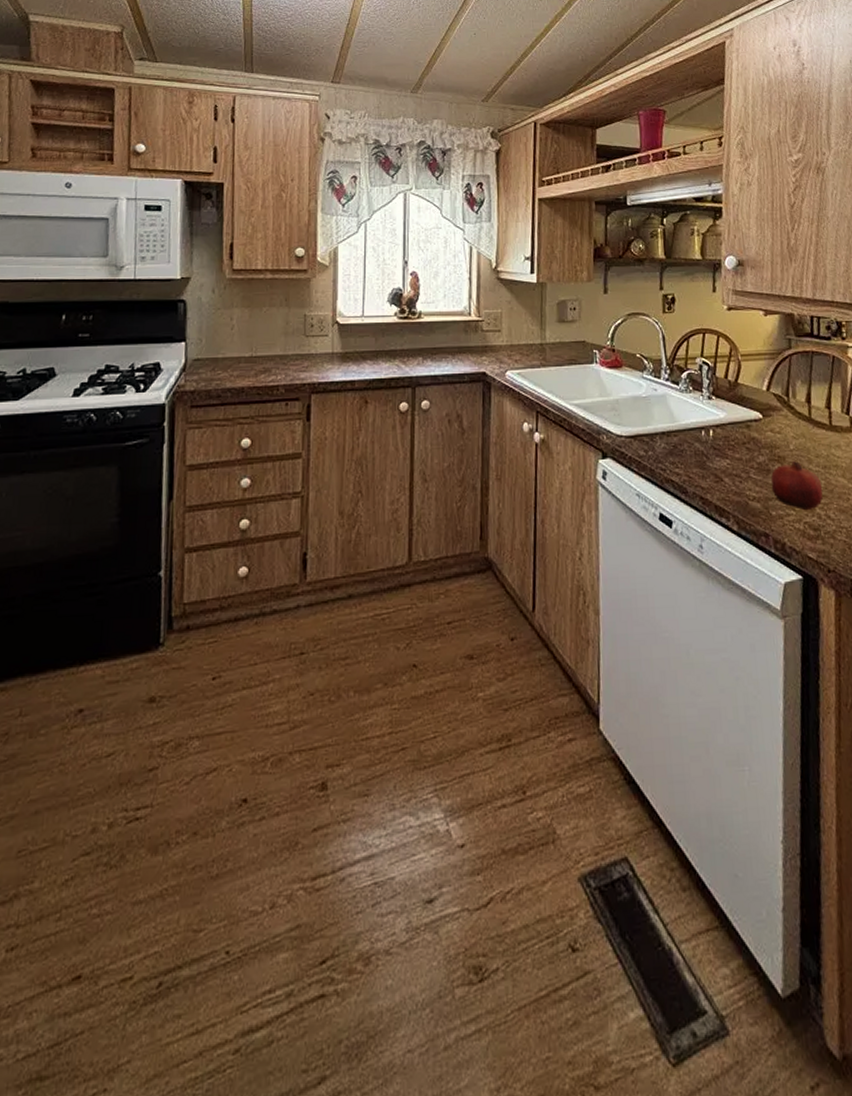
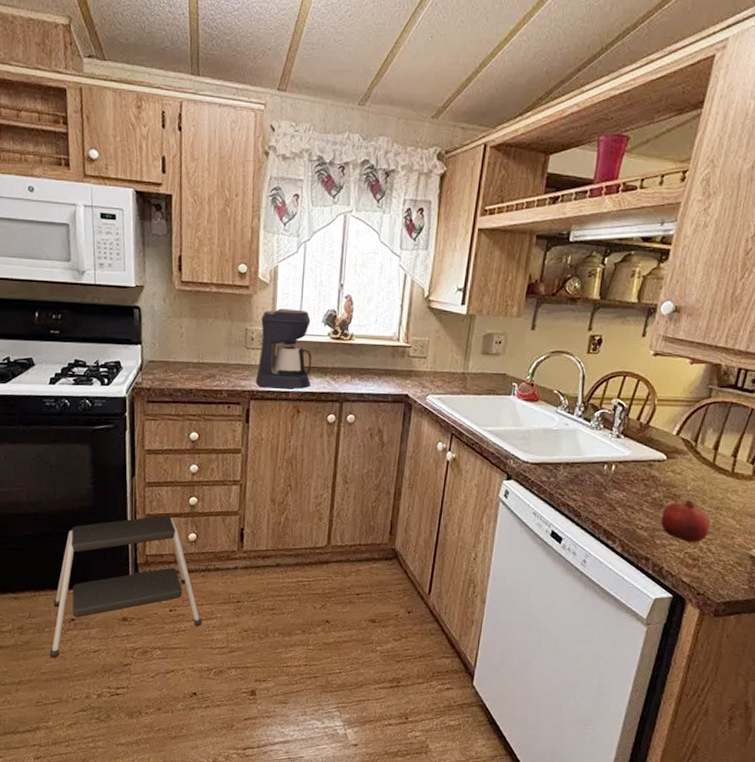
step stool: none [43,546,255,775] -> present [49,515,202,658]
coffee maker: none [317,290,379,379] -> present [256,308,312,390]

